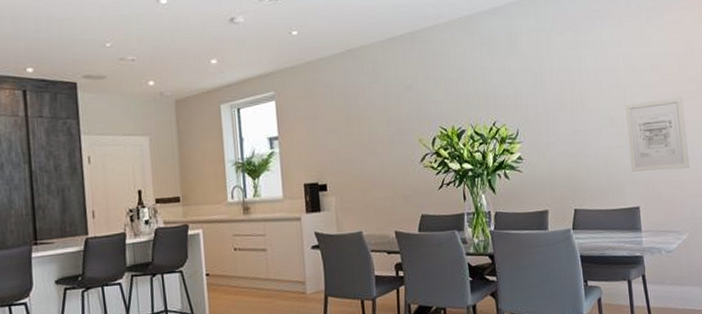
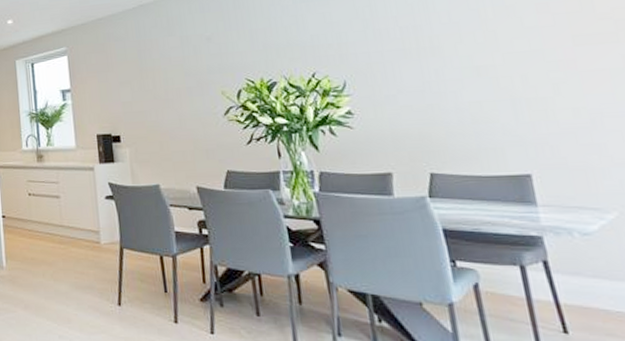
wall art: present [624,97,689,172] -> none [497,39,611,132]

